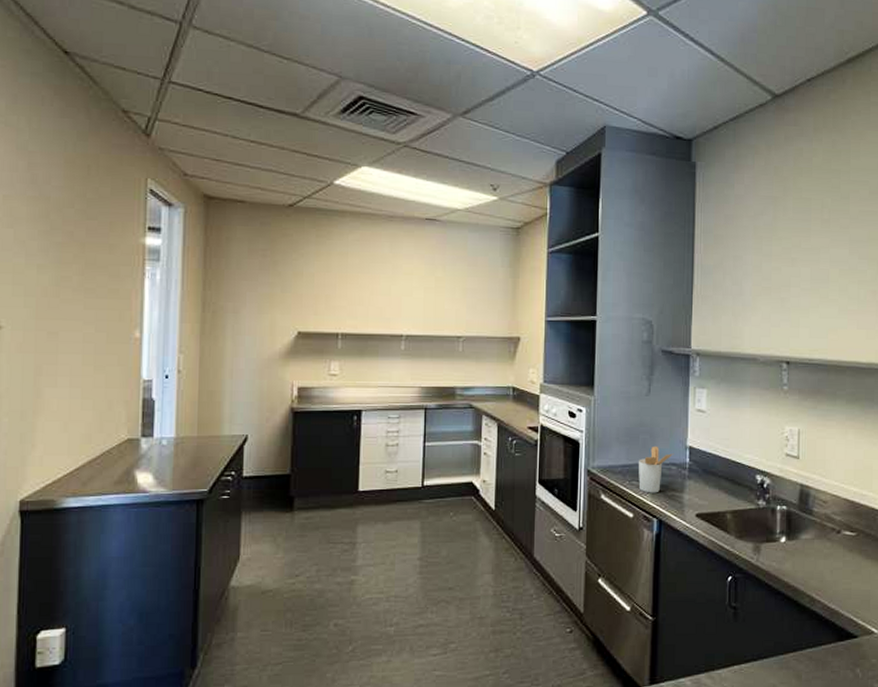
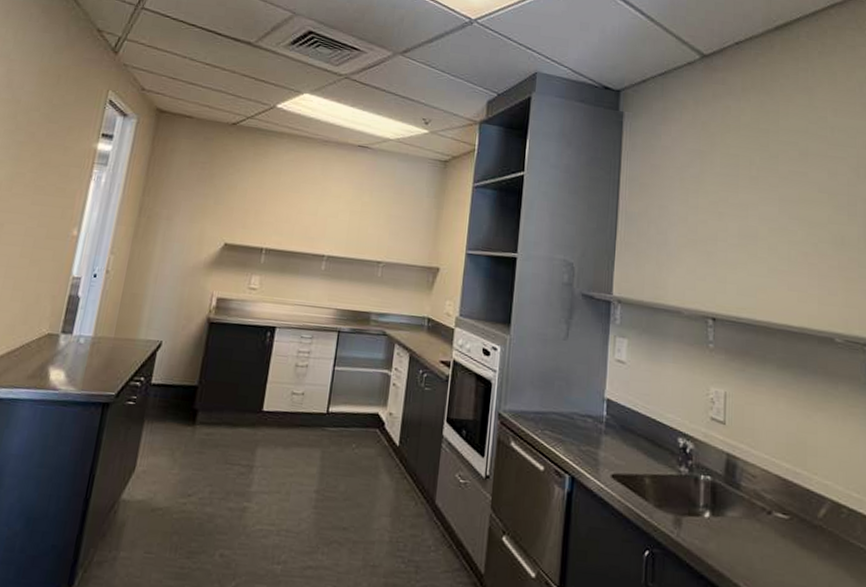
utensil holder: present [638,446,674,493] -> none [551,394,591,447]

